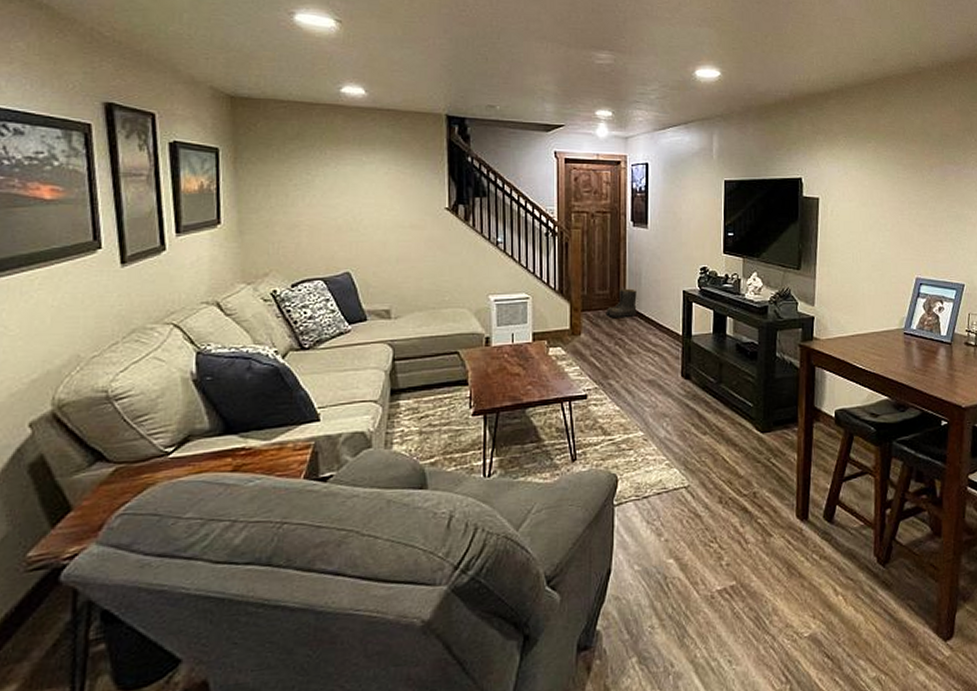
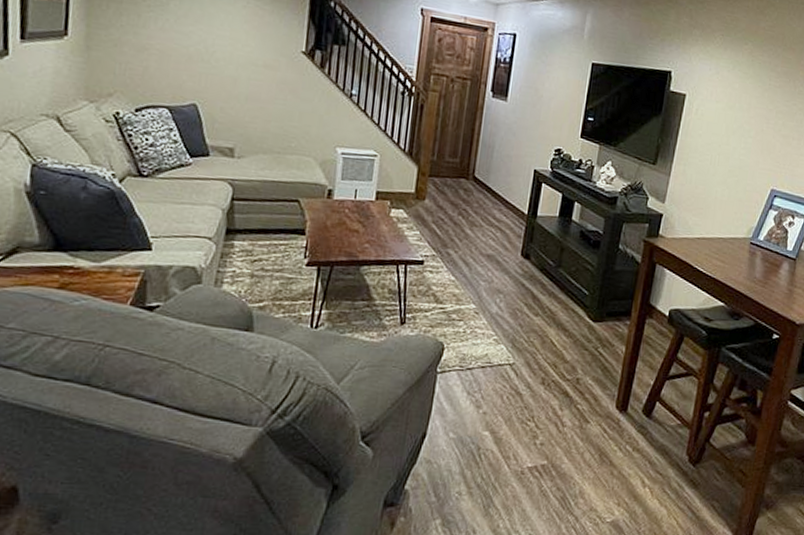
boots: present [605,288,637,317] -> none [453,159,487,189]

